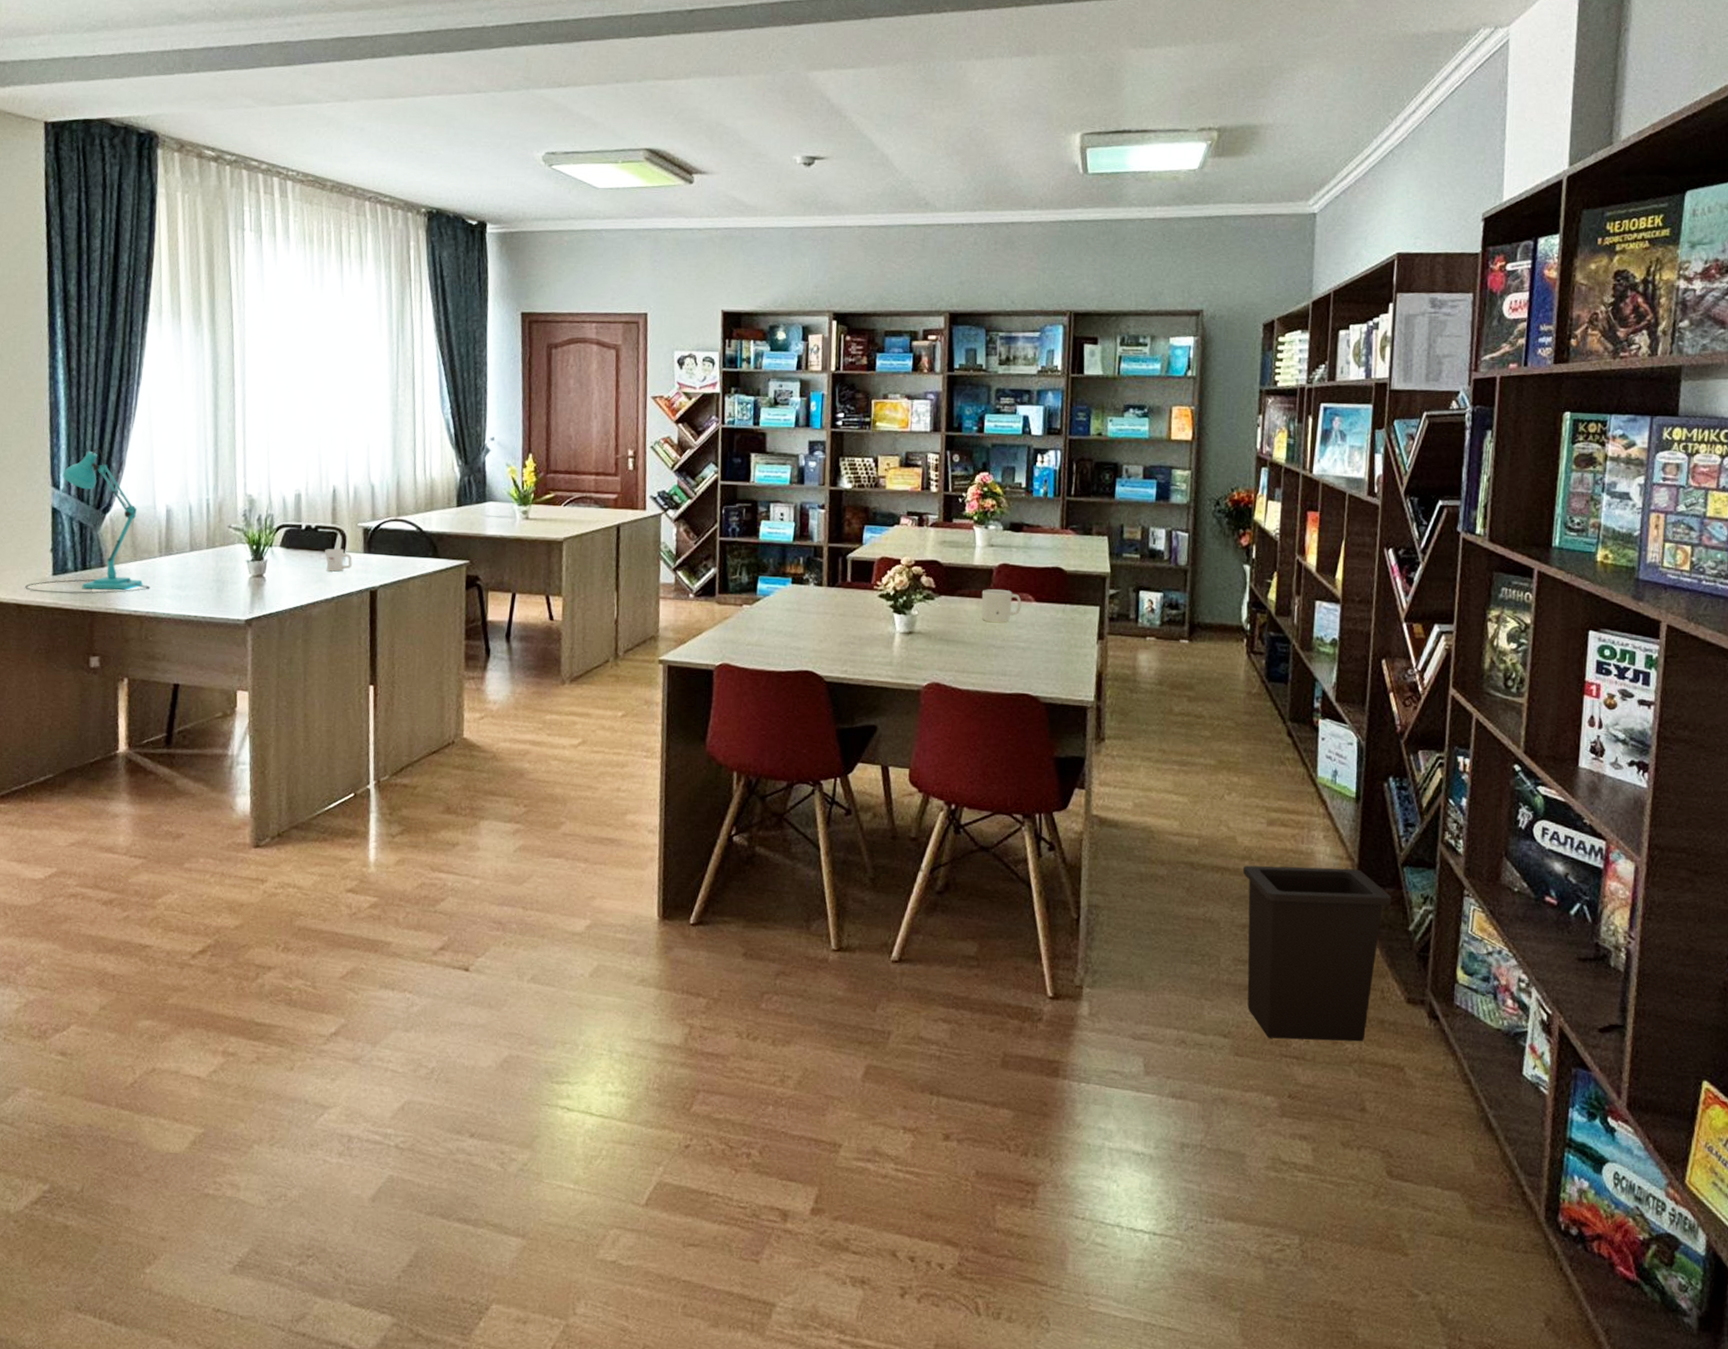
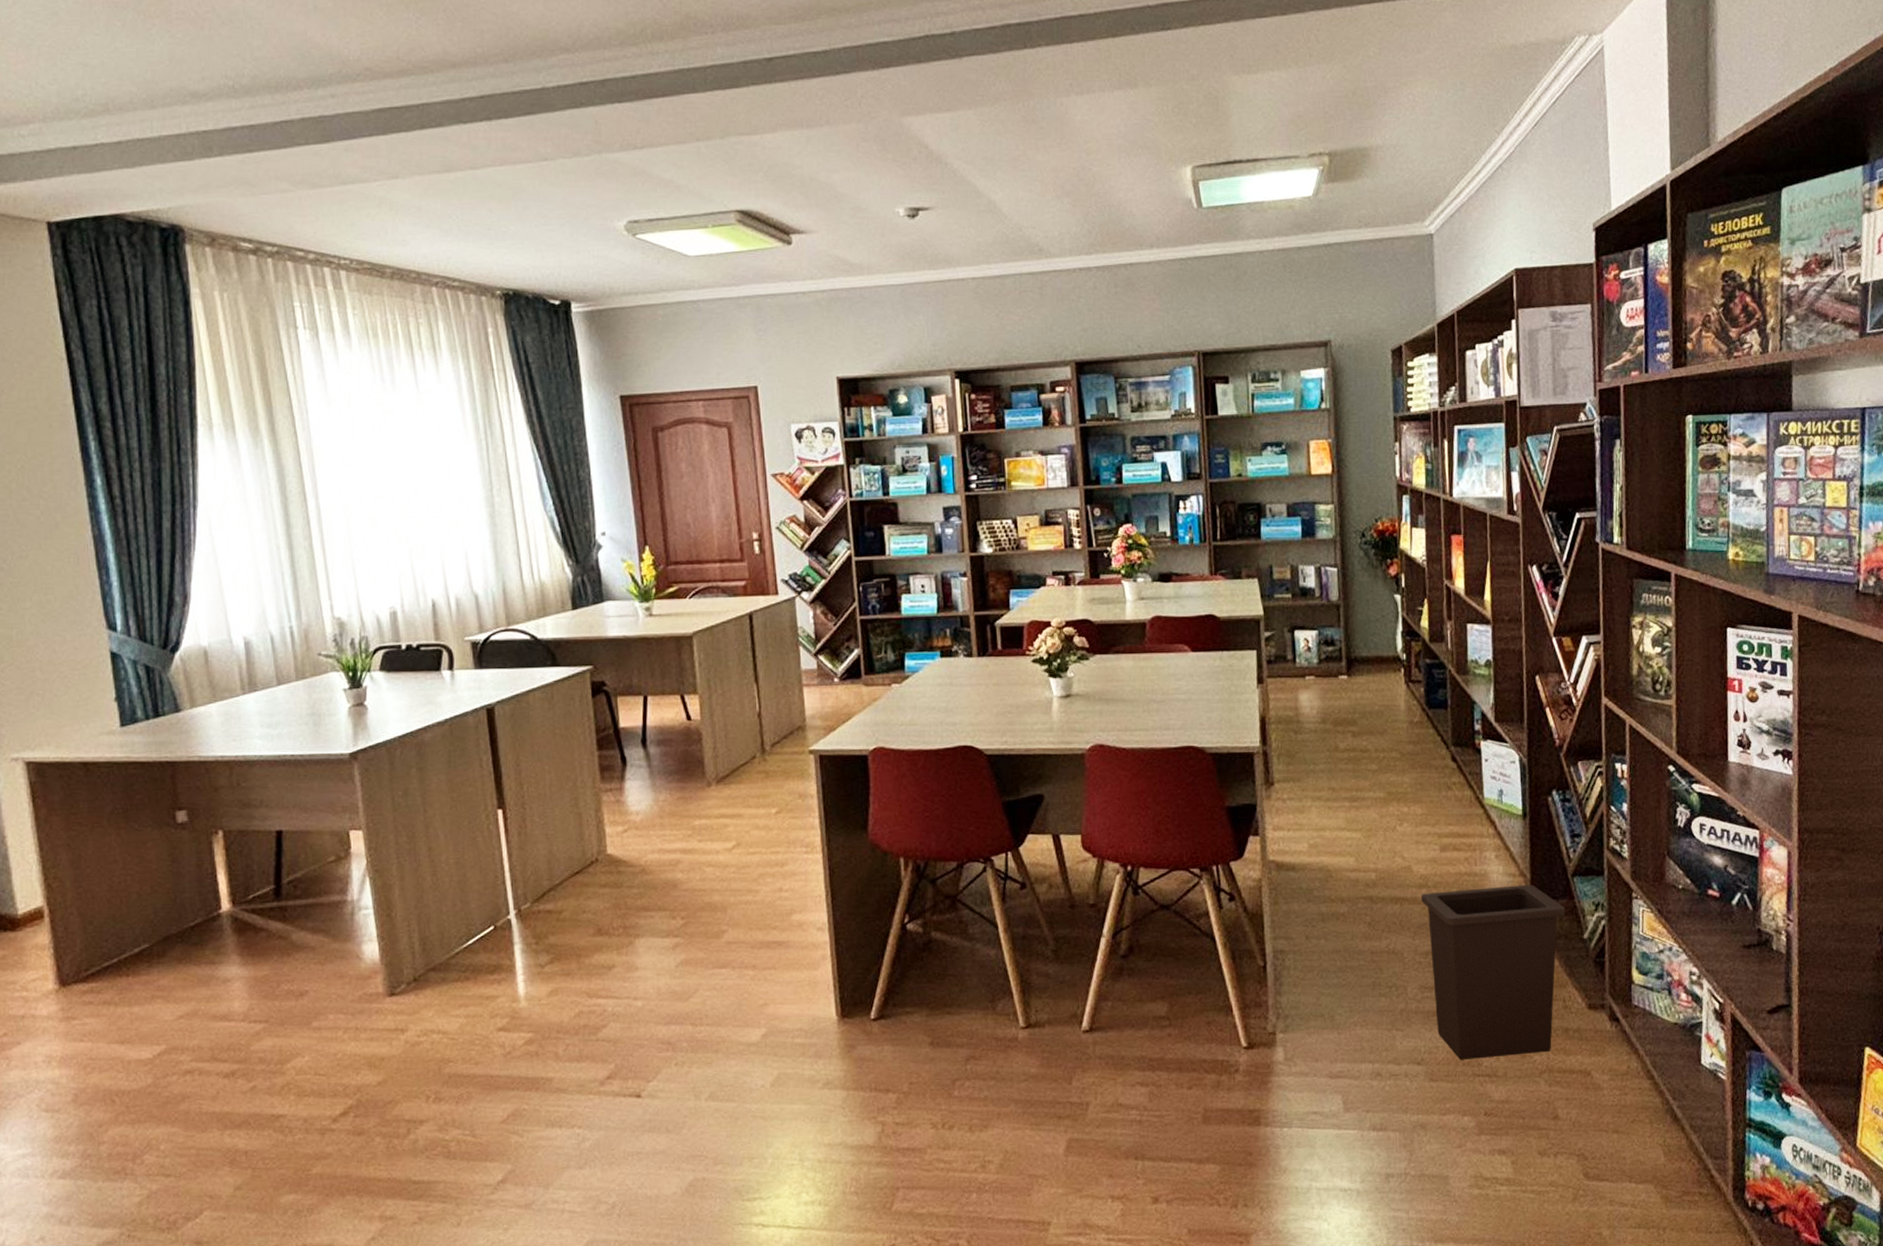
desk lamp: present [25,447,150,594] -> none [90,581,236,747]
mug: present [325,548,352,572] -> none [431,666,463,692]
mug: present [981,589,1022,624] -> none [1136,643,1178,678]

